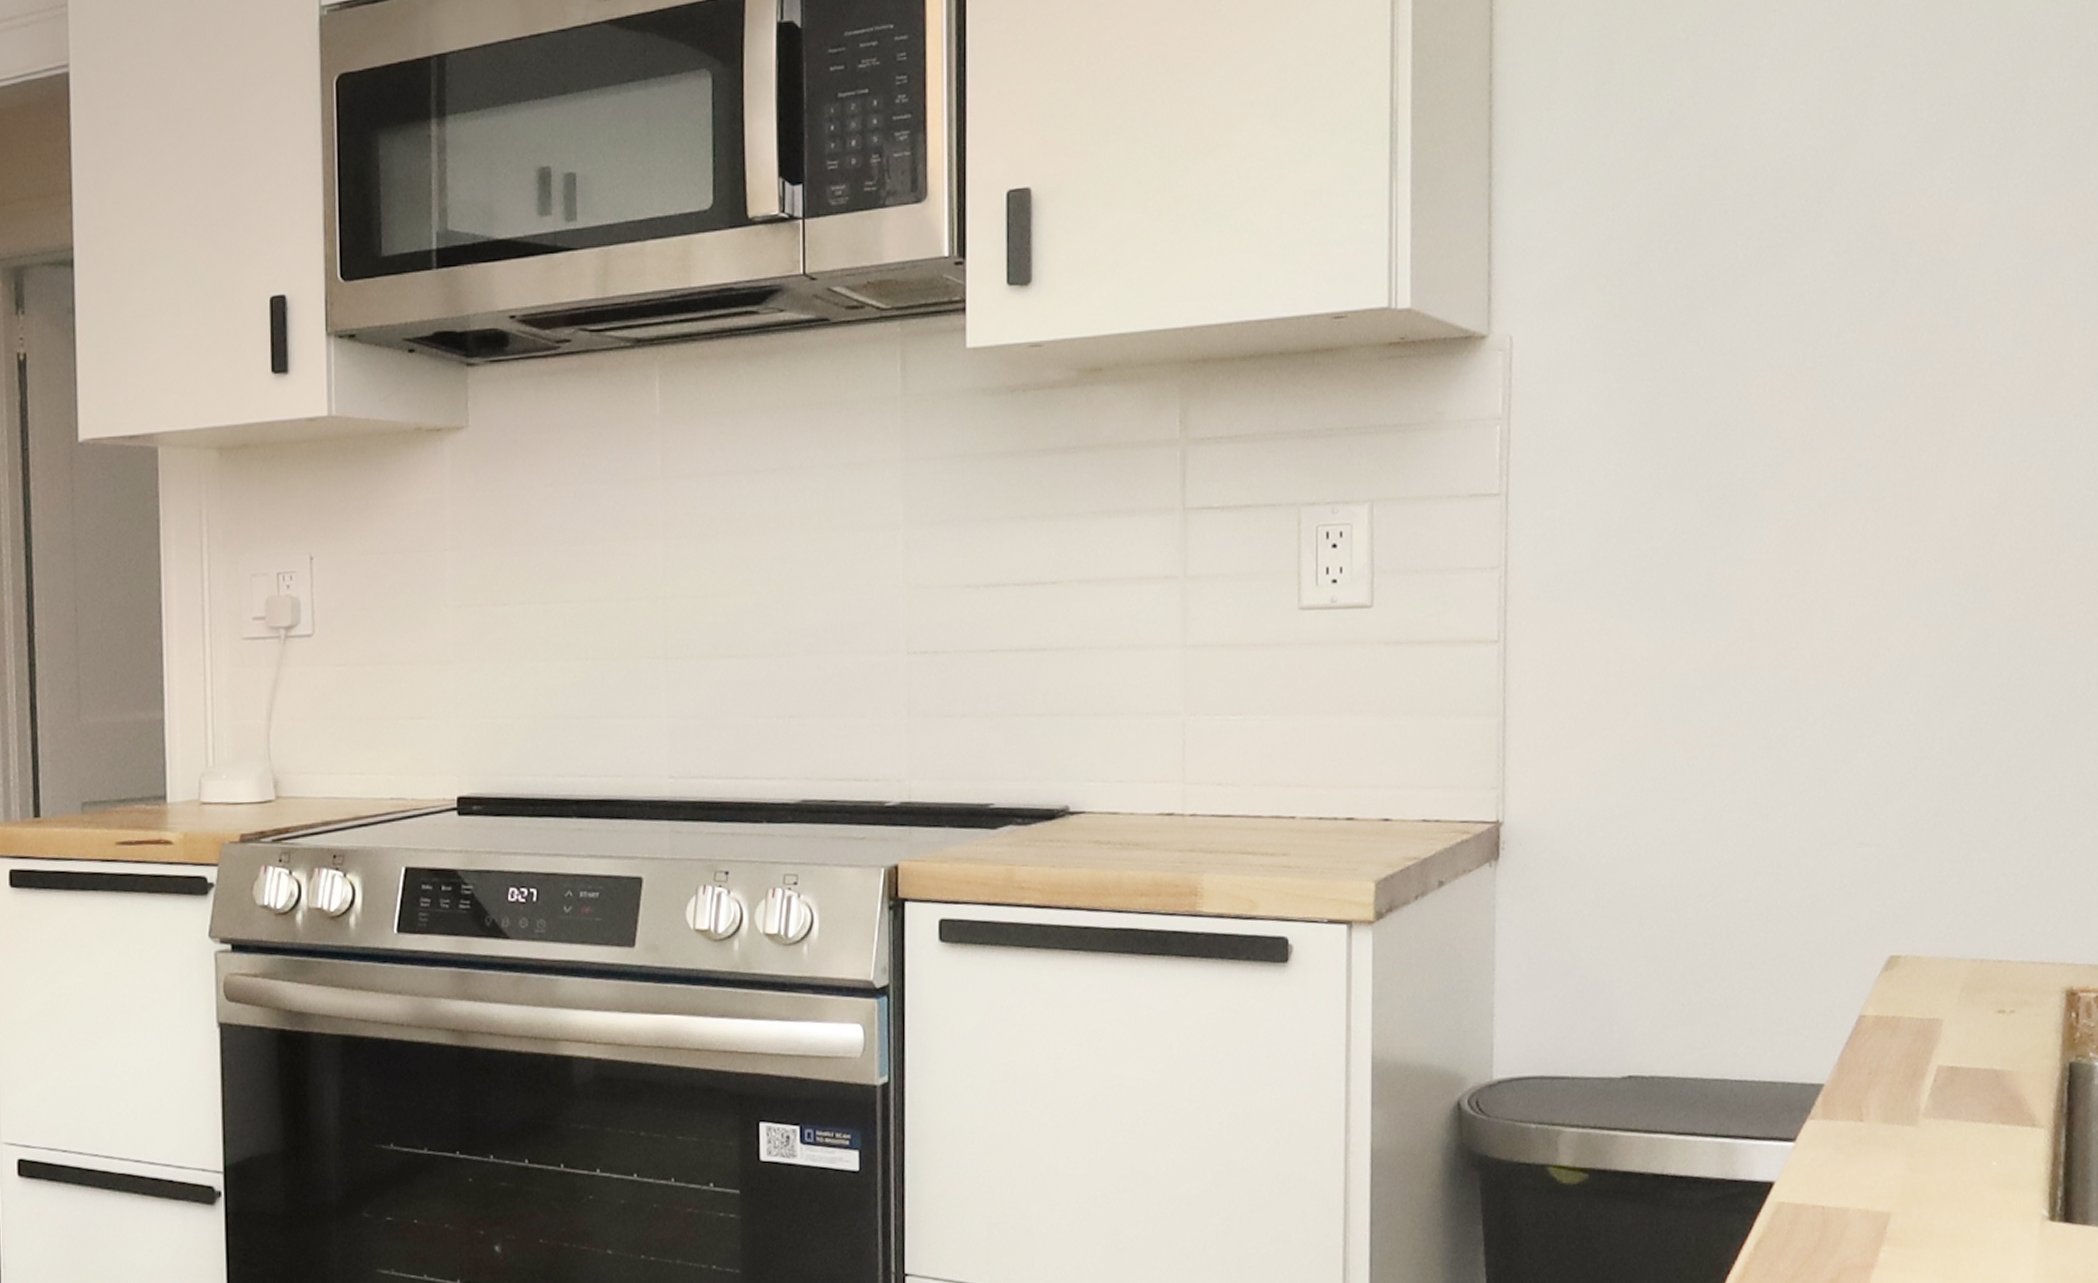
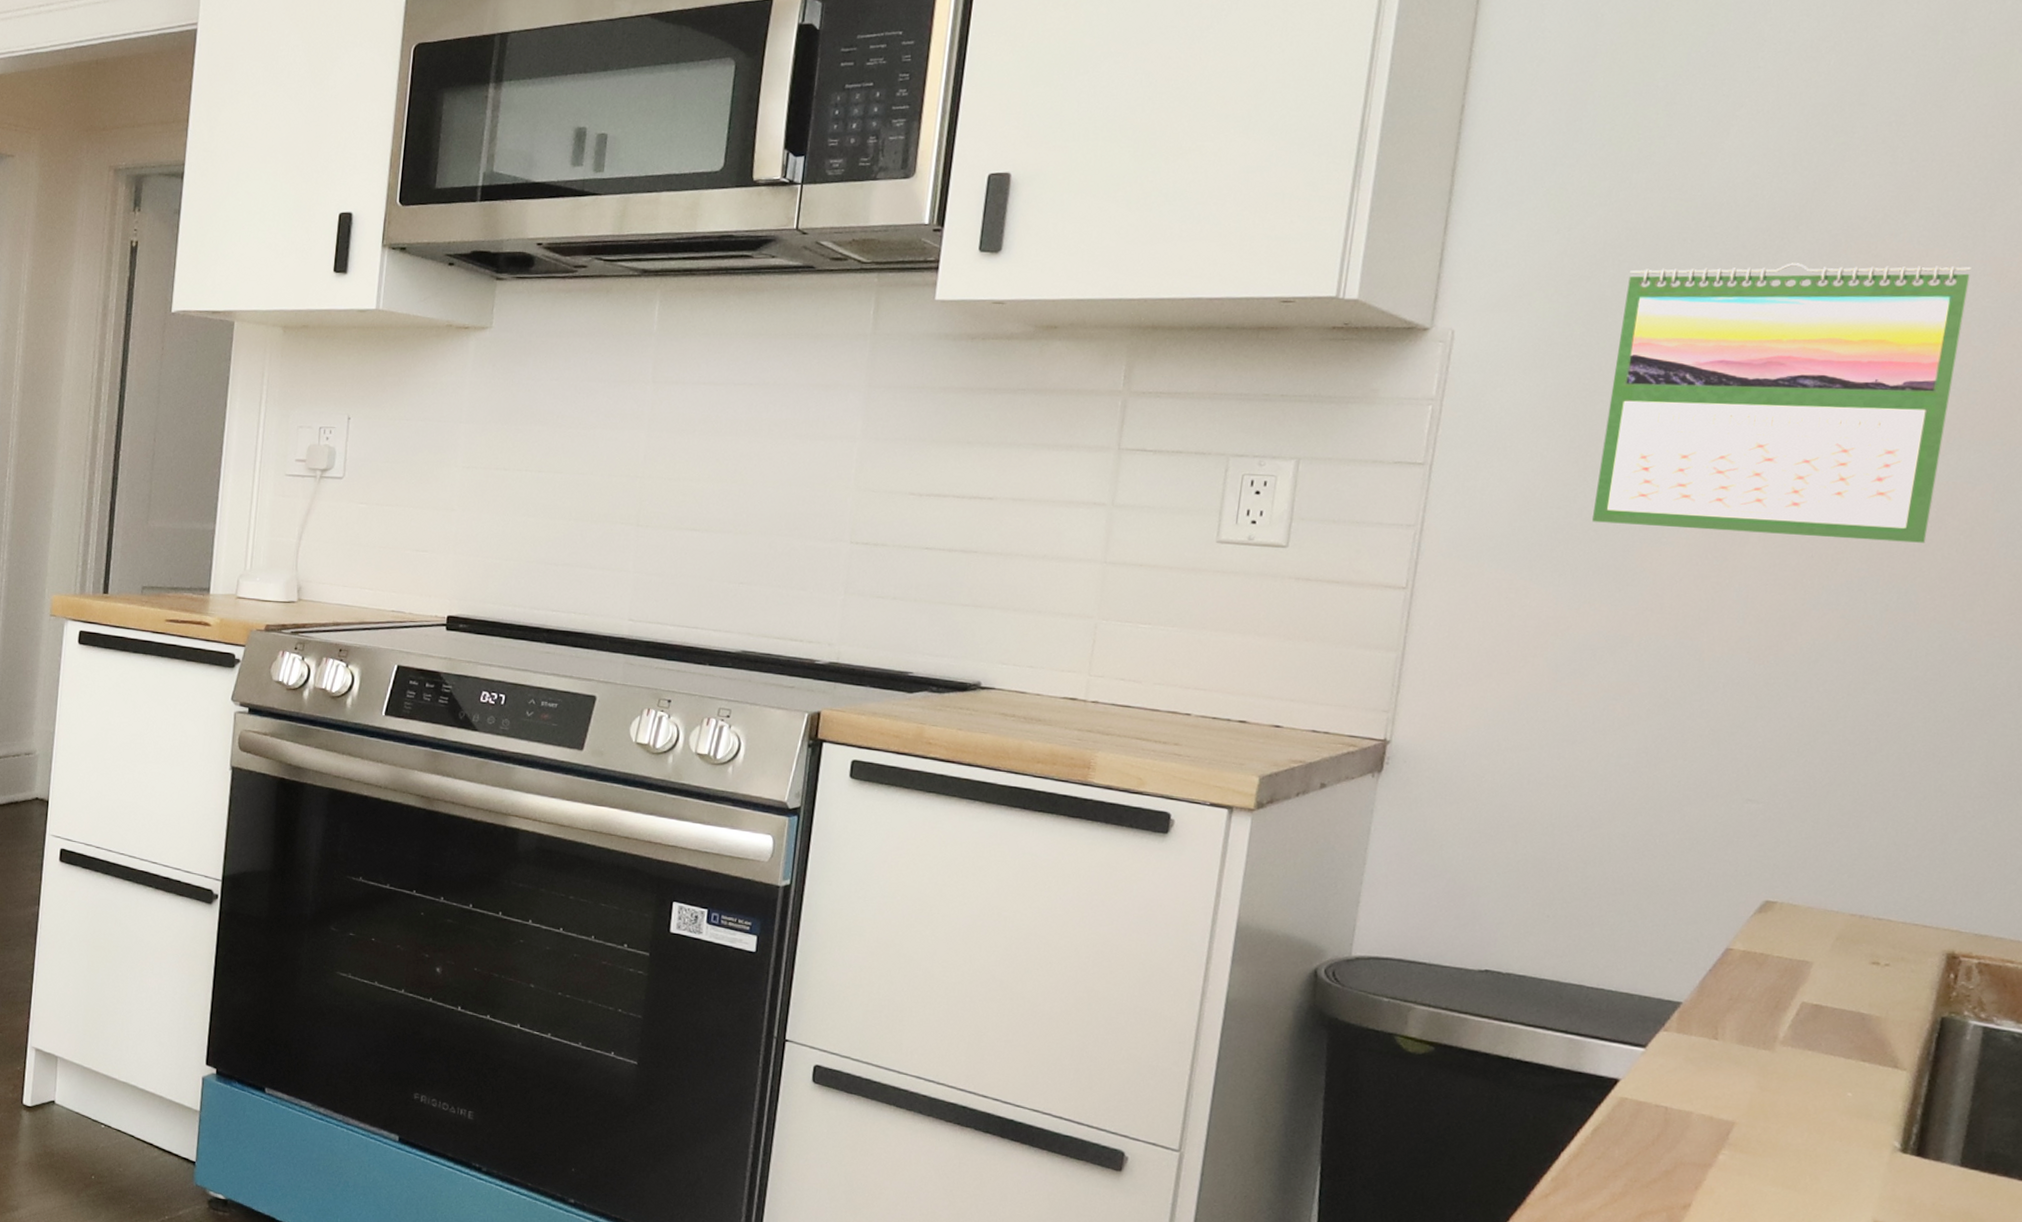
calendar: none [1674,220,1999,544] -> present [1592,263,1971,543]

